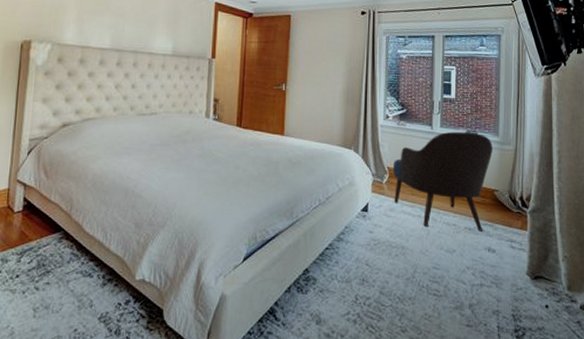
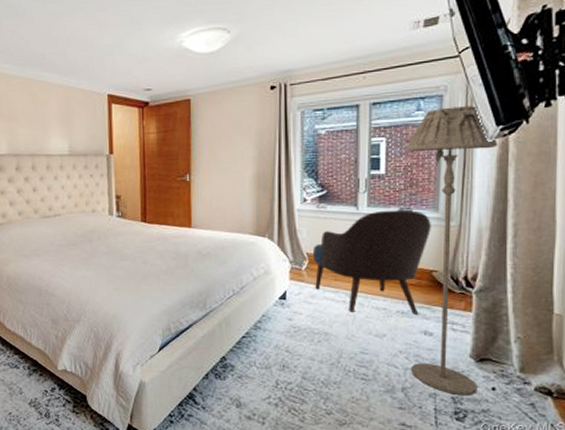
floor lamp: none [473,45,544,313] -> present [407,106,498,396]

